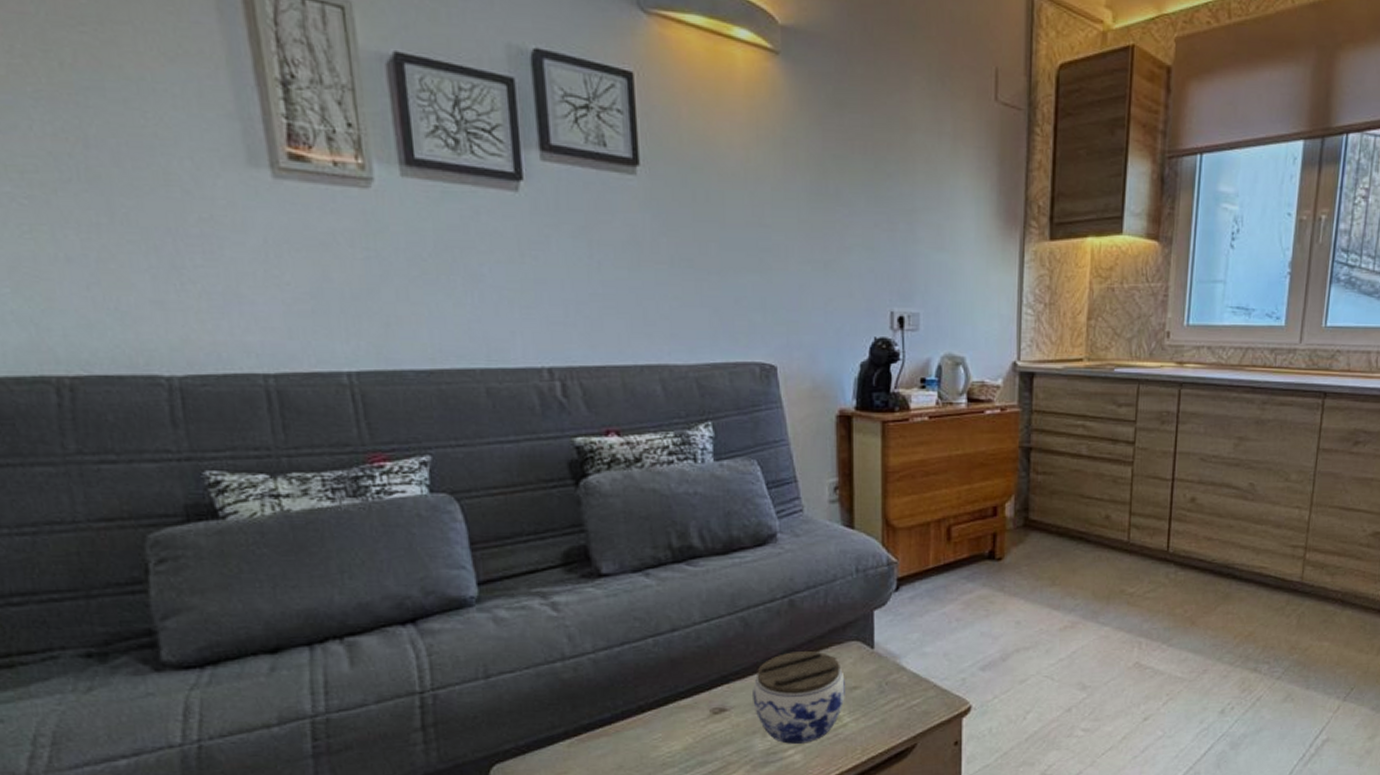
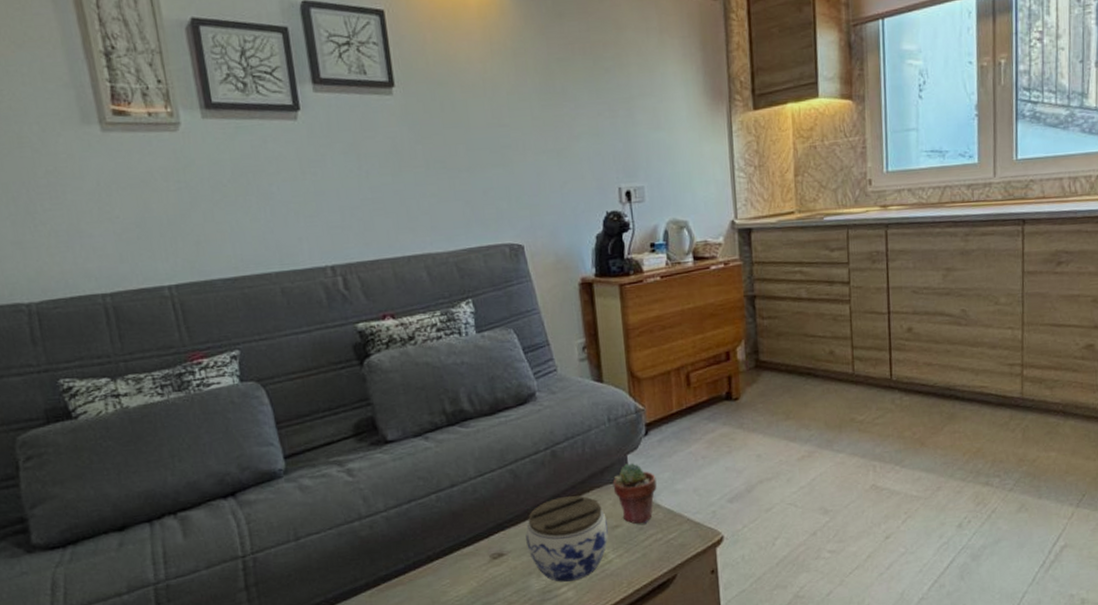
potted succulent: none [855,620,903,687] -> present [612,463,657,524]

